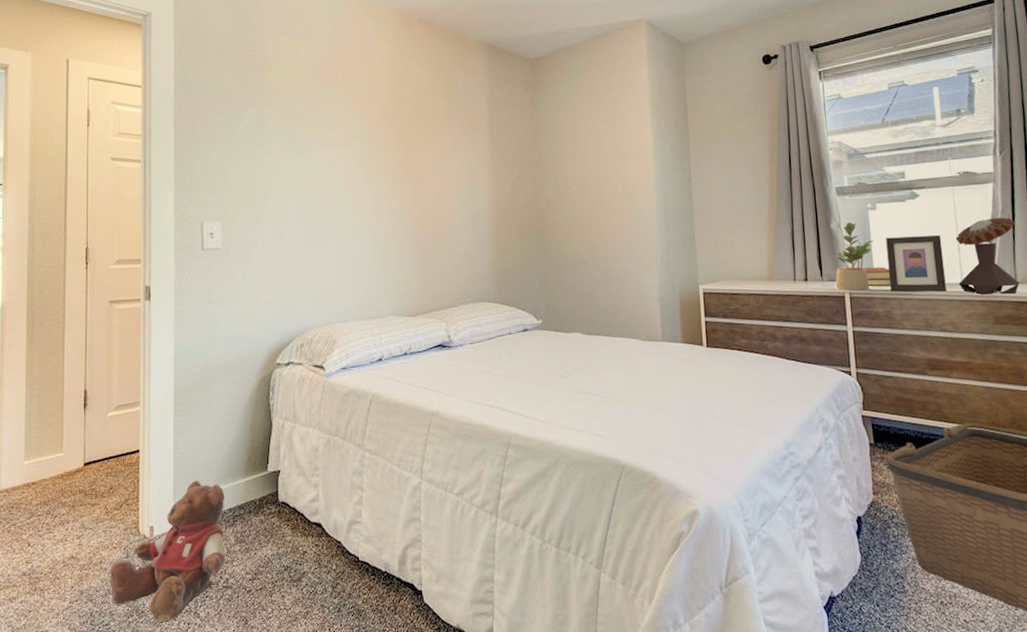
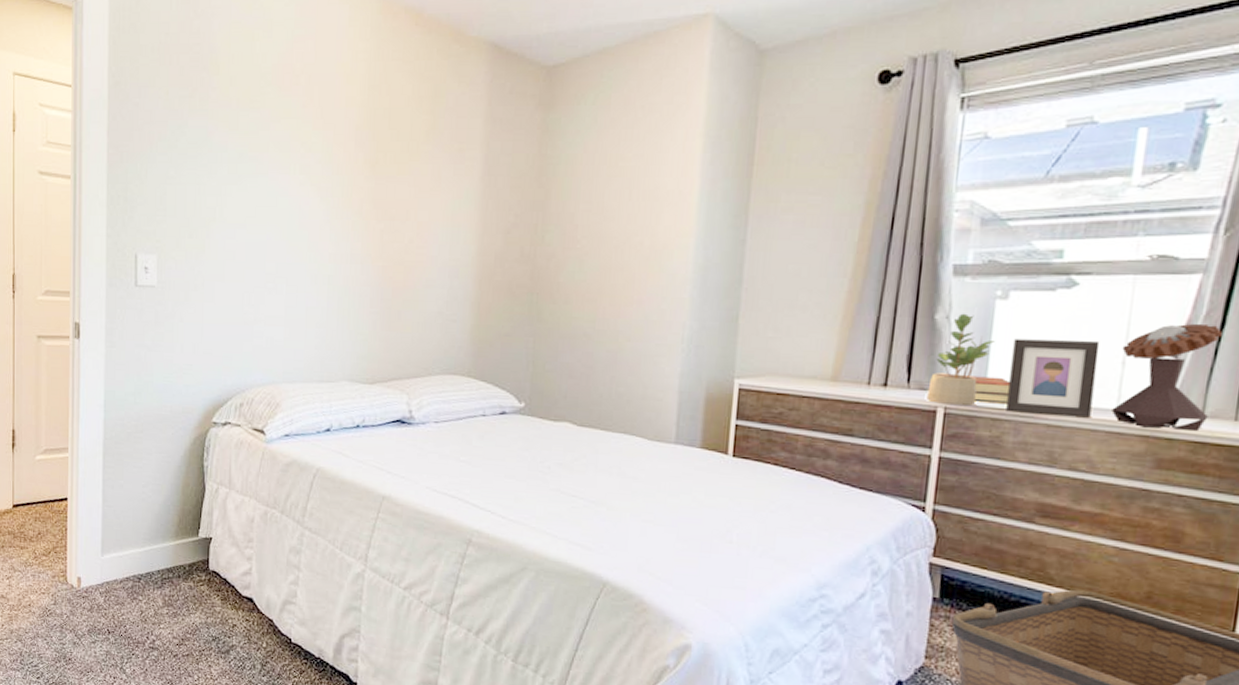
teddy bear: present [110,480,226,622] -> none [38,536,154,672]

